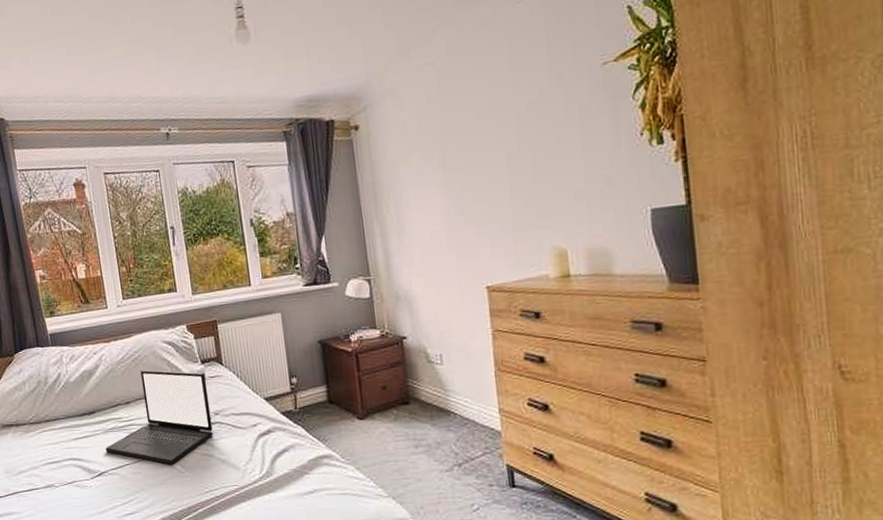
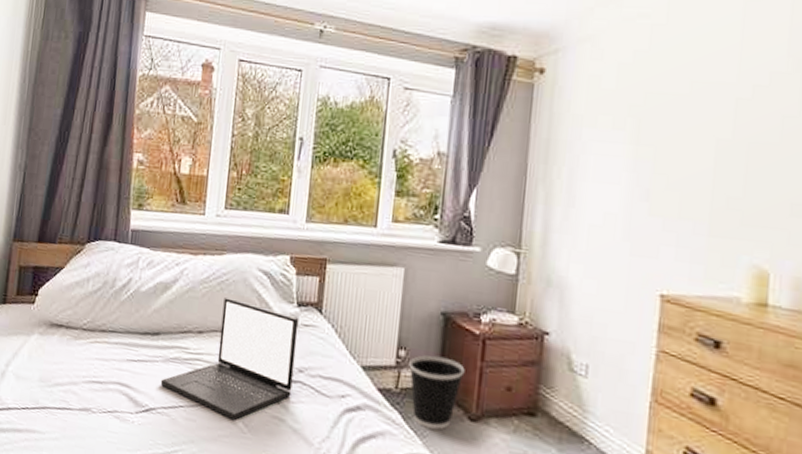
wastebasket: none [301,375,347,434] -> present [409,355,465,430]

